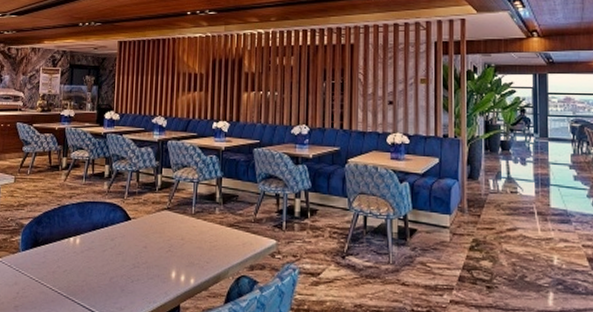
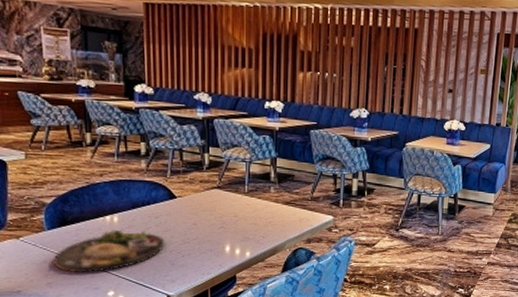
dinner plate: none [22,251,118,296] -> present [53,229,165,272]

